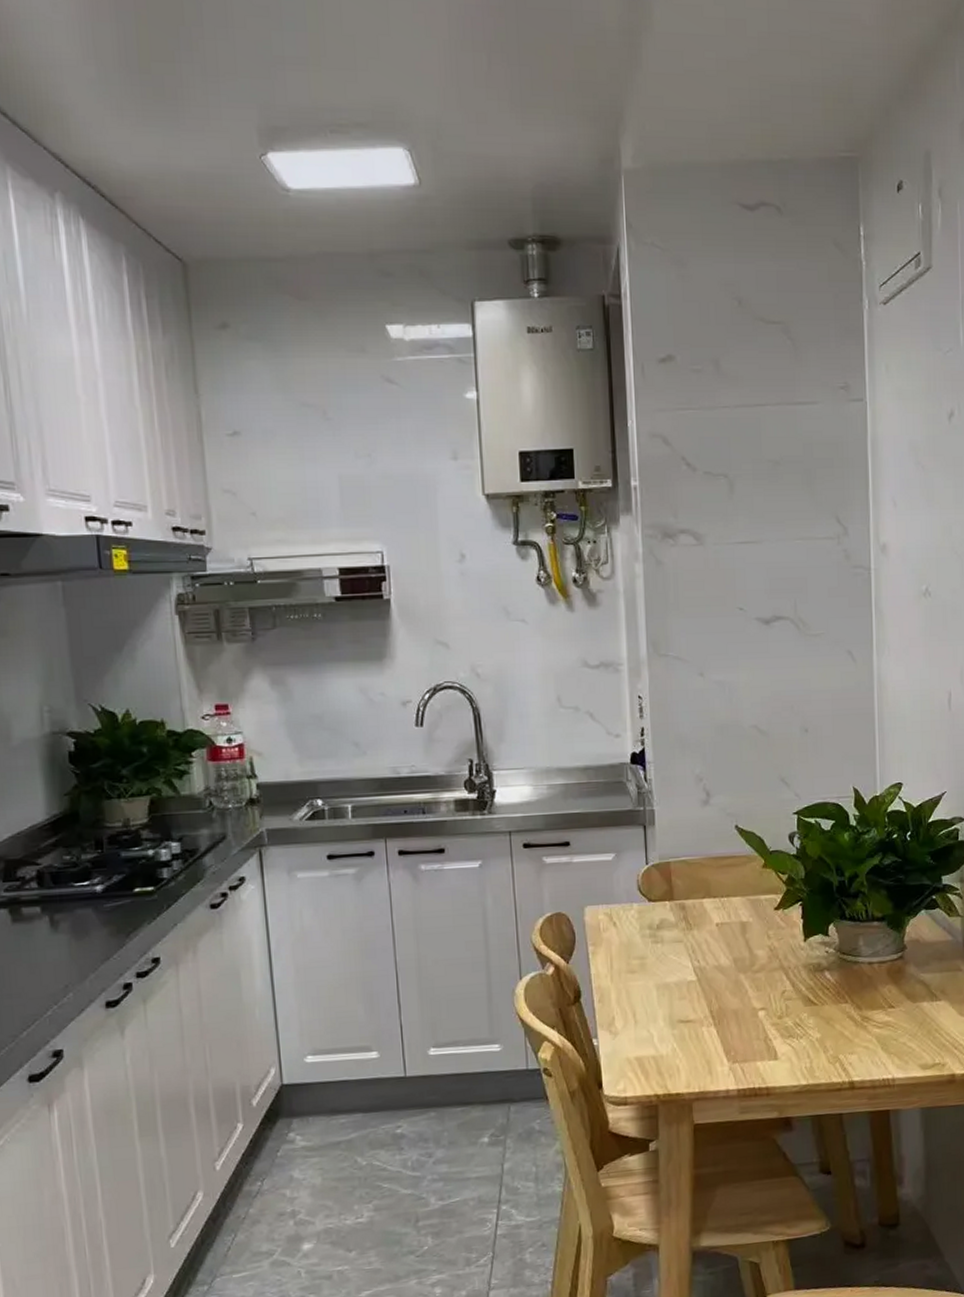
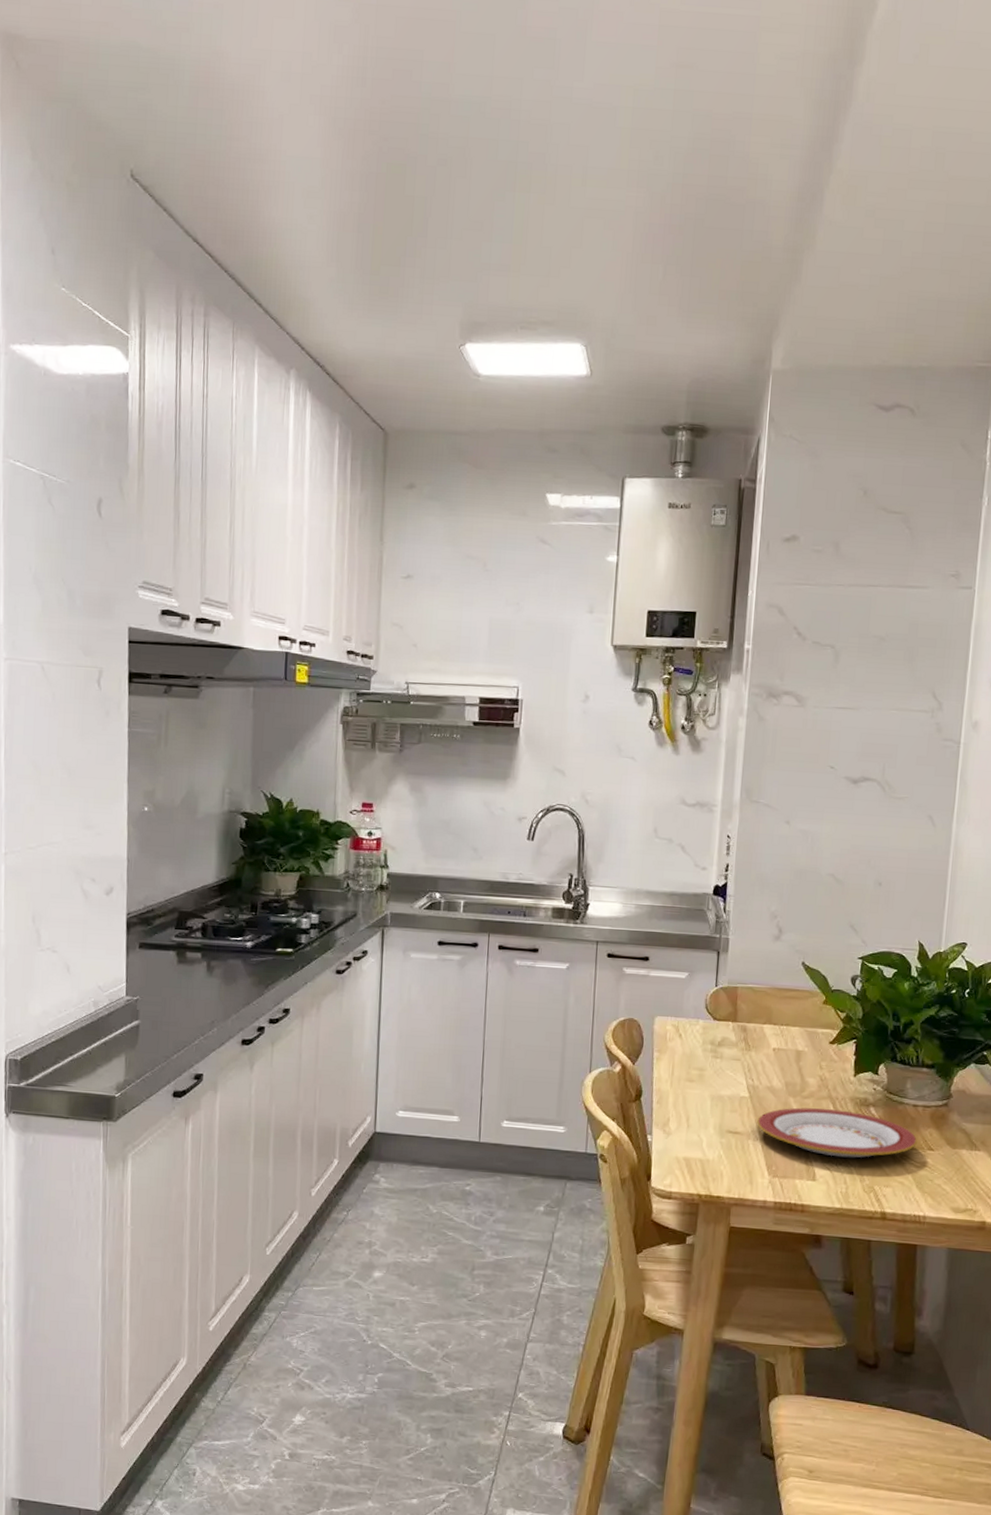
plate: none [709,979,877,1031] -> present [757,1107,917,1158]

